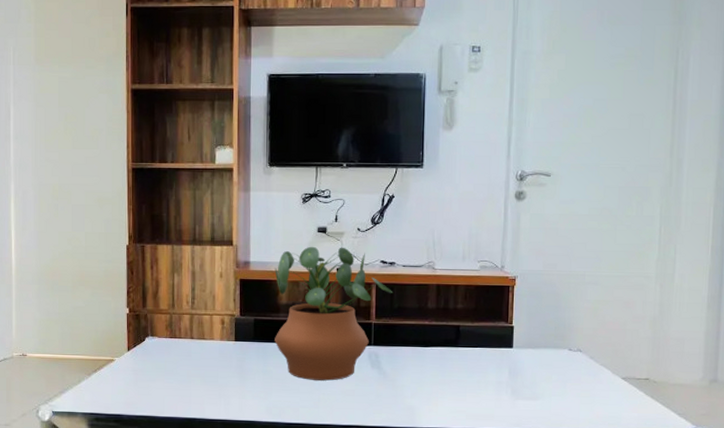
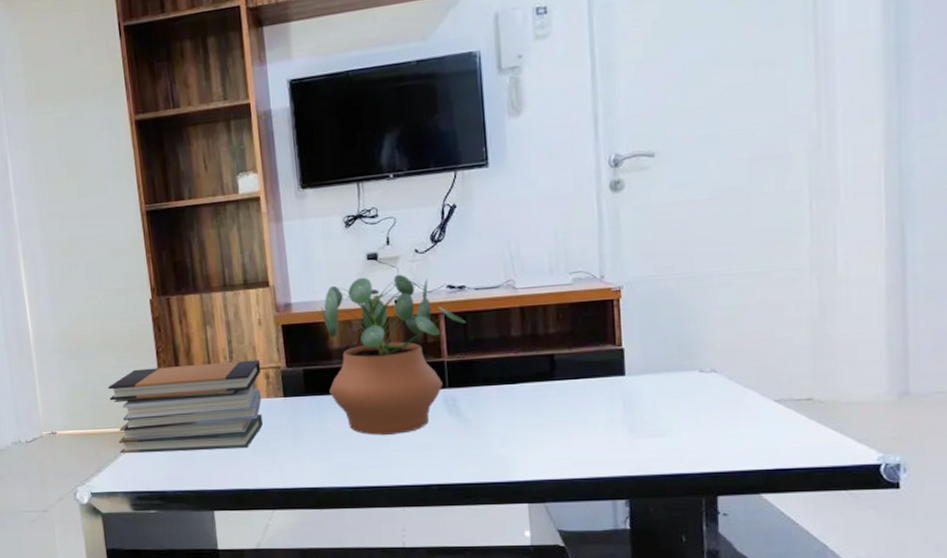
book stack: none [79,305,218,382] -> present [108,359,263,453]

